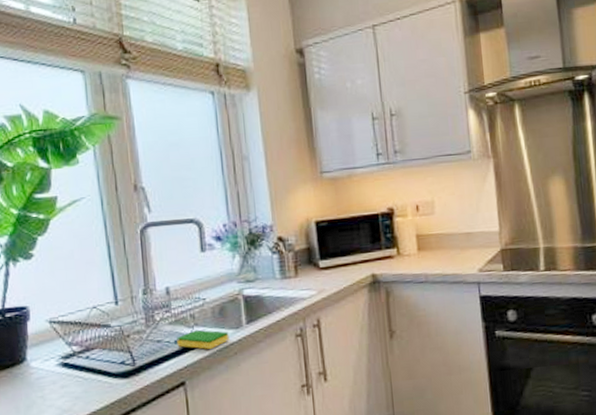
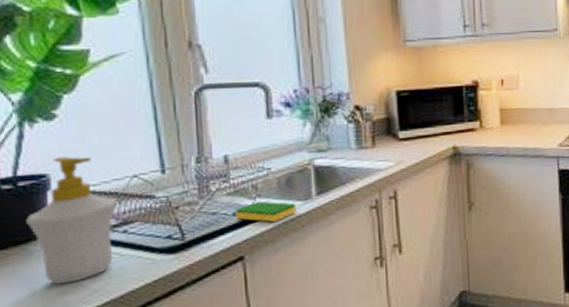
soap bottle: none [12,290,80,404] -> present [26,156,117,285]

